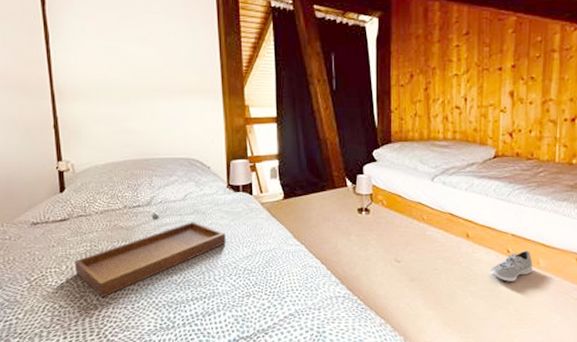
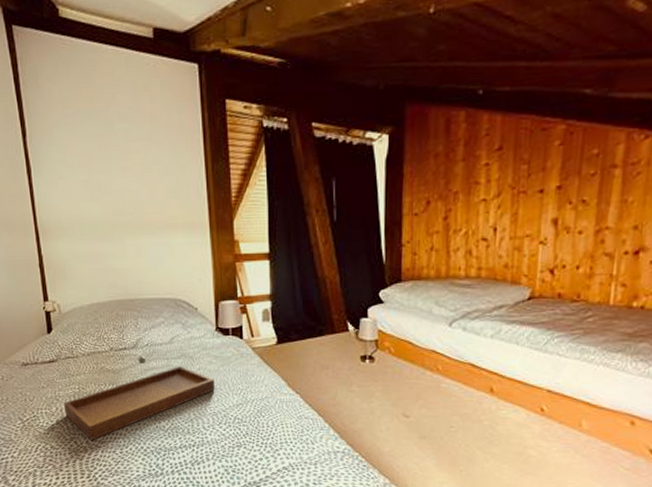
sneaker: present [490,250,533,282] -> none [518,409,574,445]

